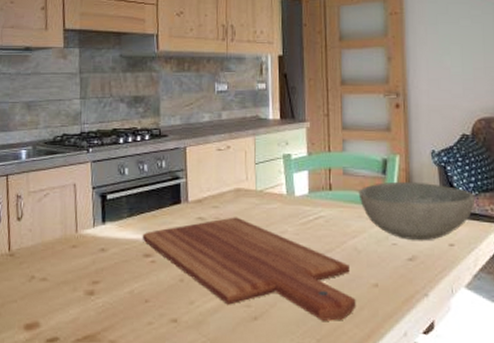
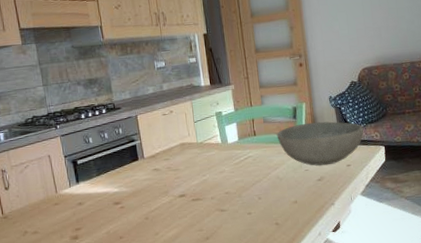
cutting board: present [142,217,356,321] -> none [110,165,282,233]

